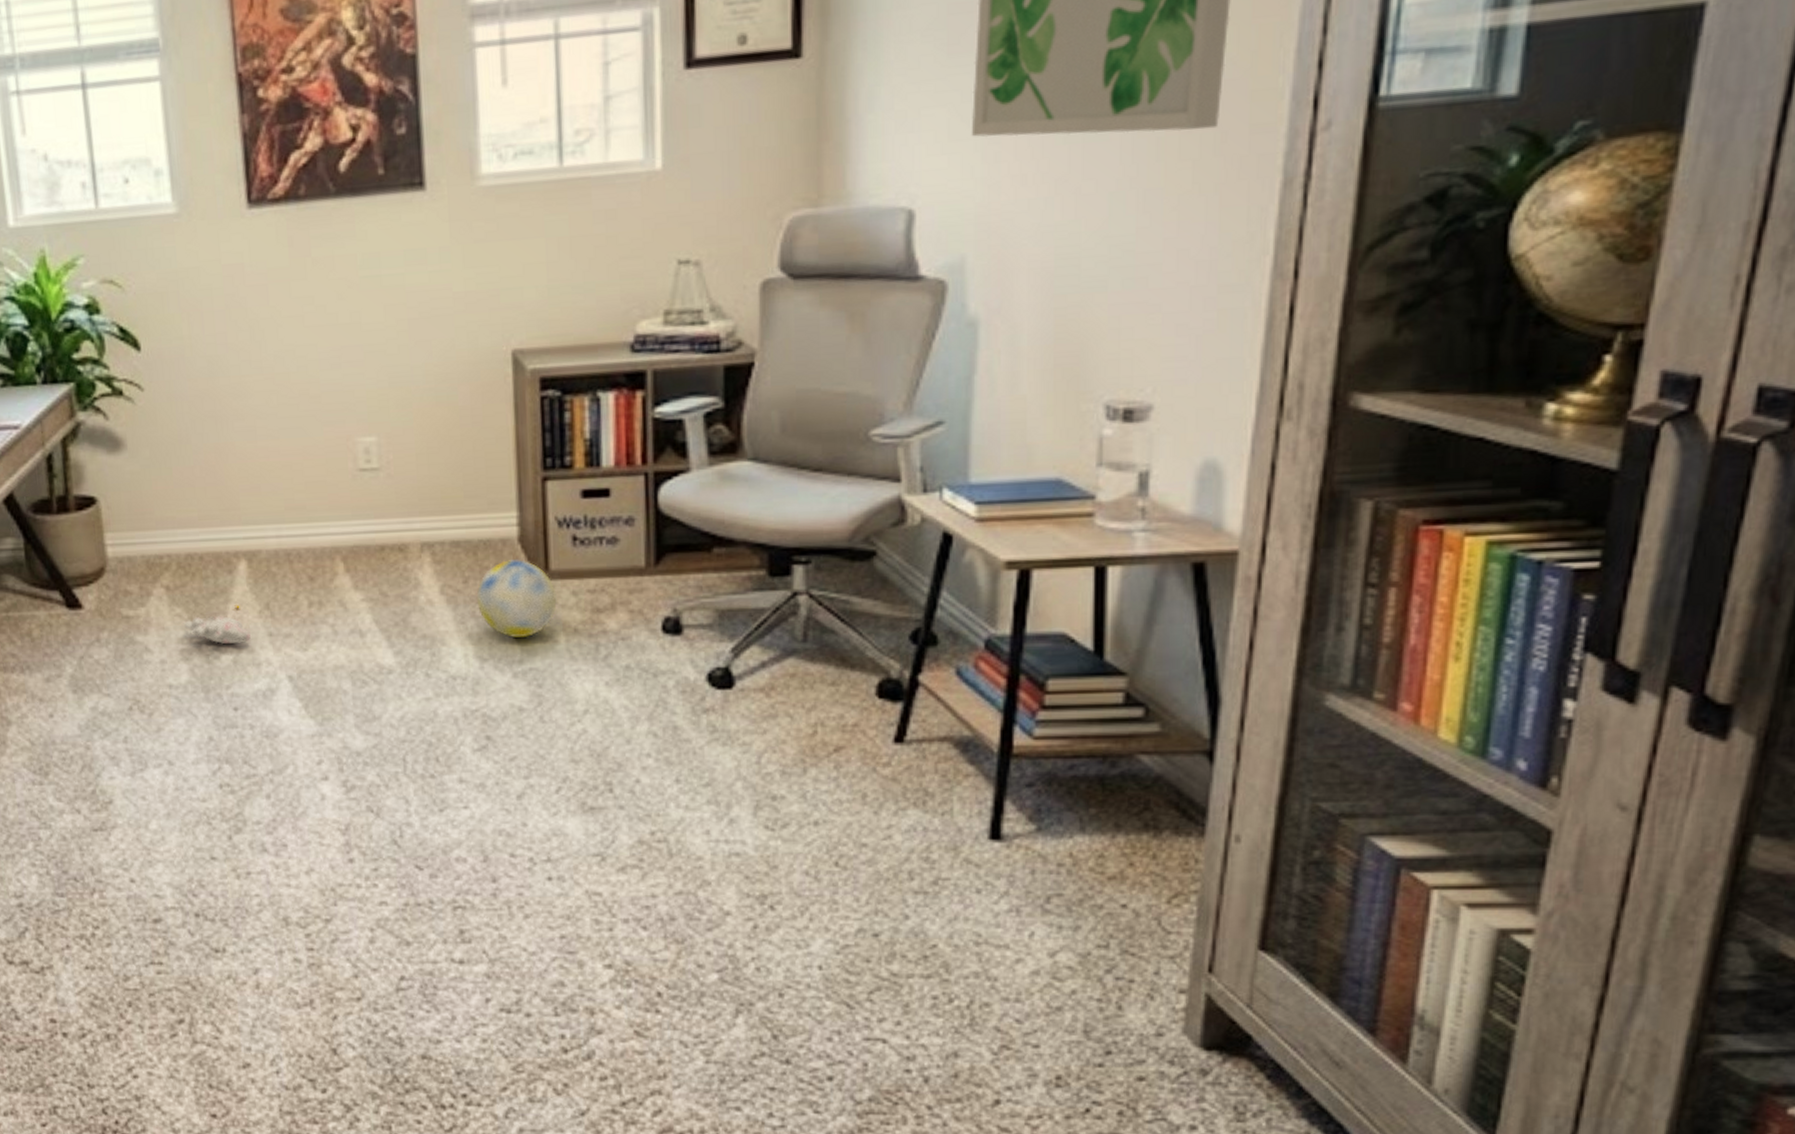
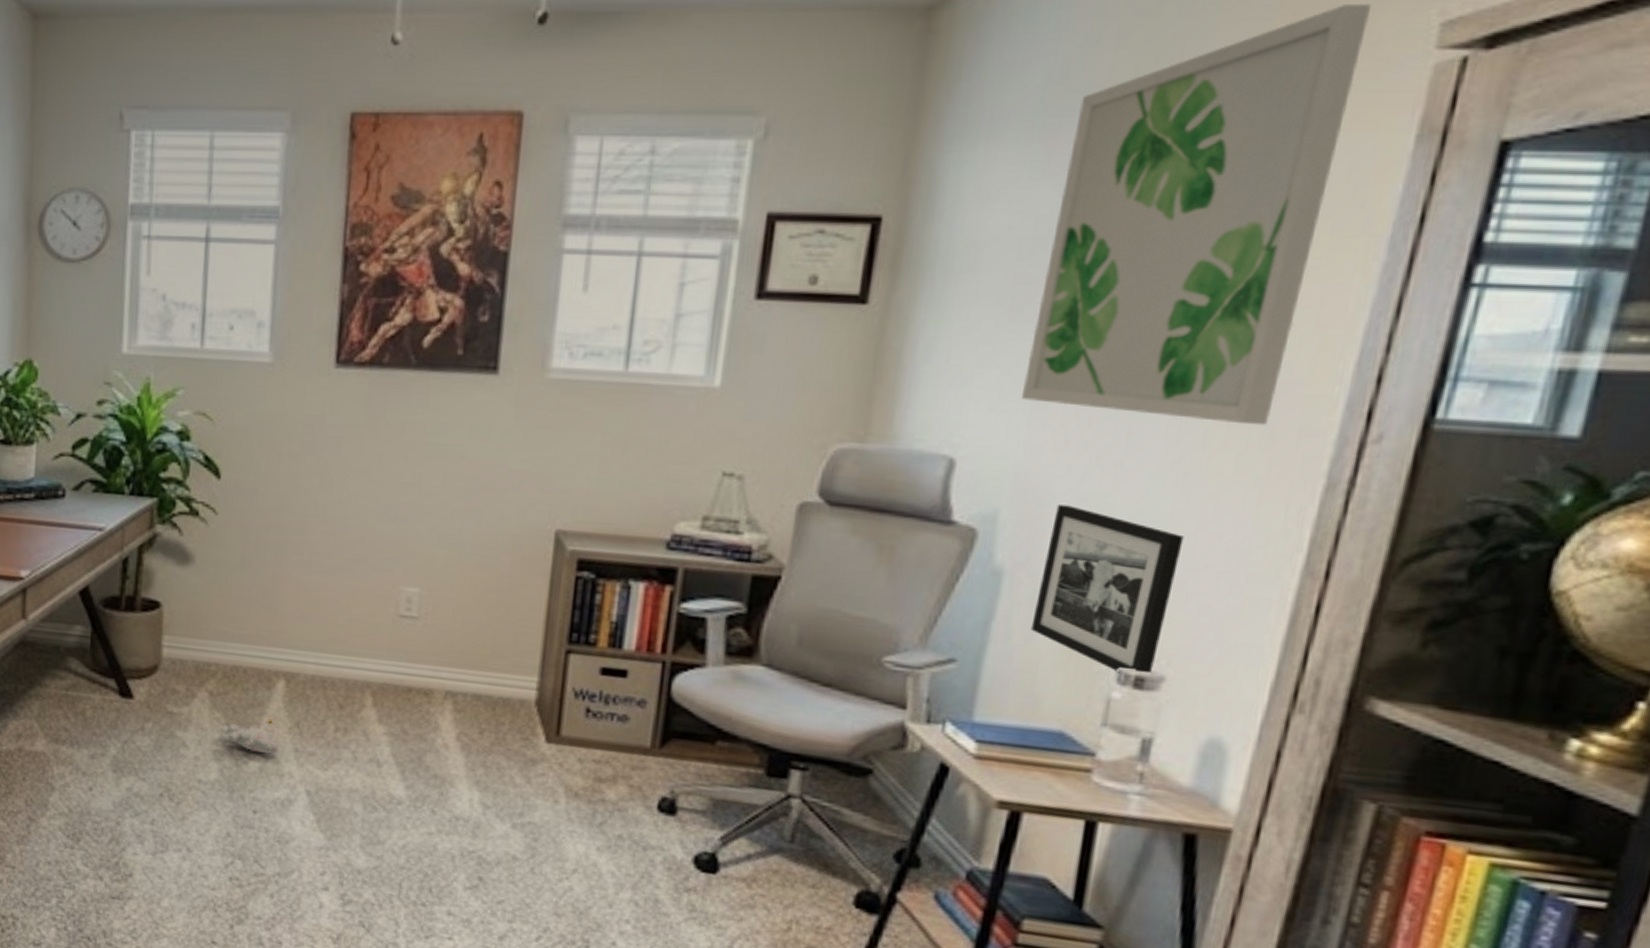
ball: present [476,560,557,638] -> none [488,719,564,793]
picture frame: none [1014,241,1152,409] -> present [1030,504,1184,673]

